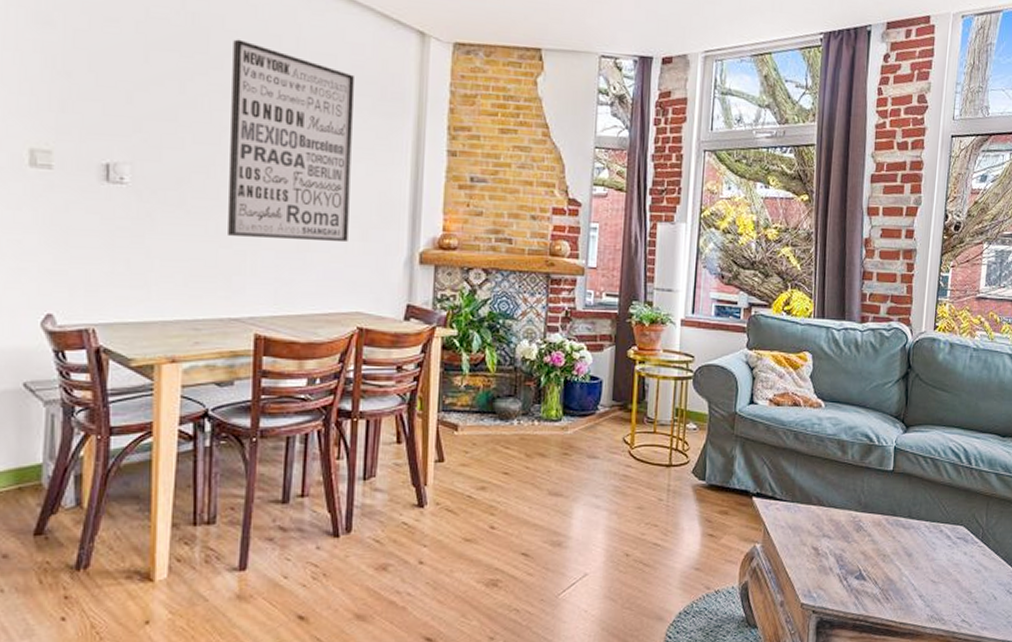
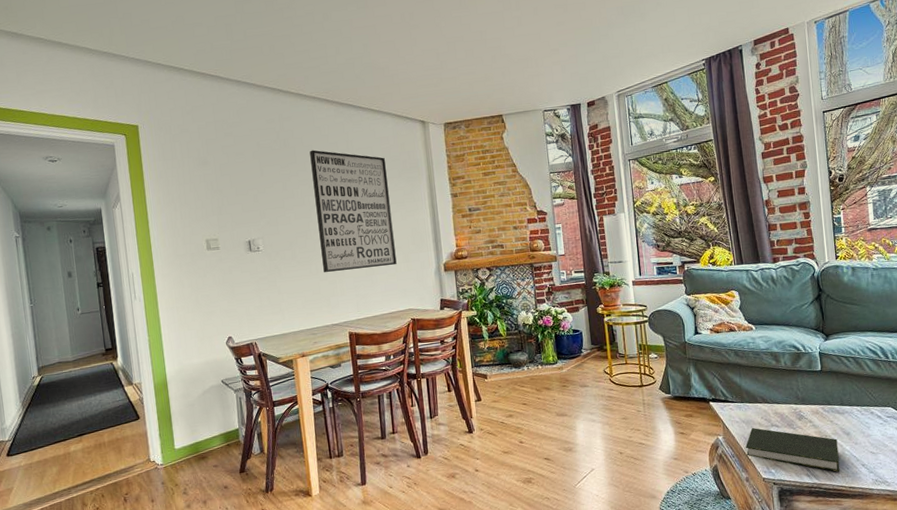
book: none [786,536,896,602] -> present [746,427,840,472]

